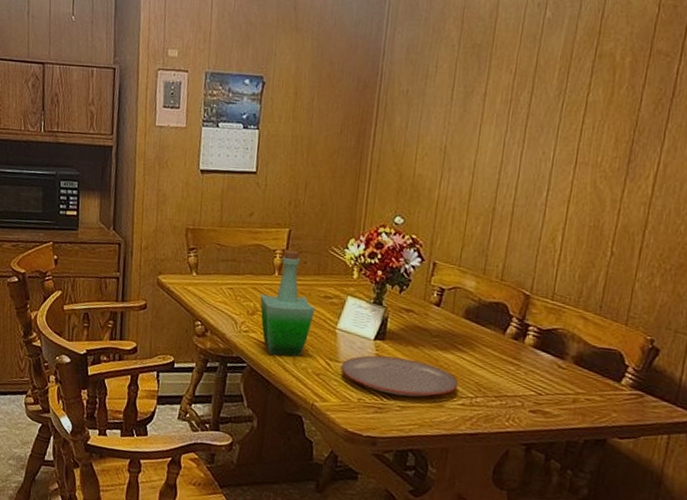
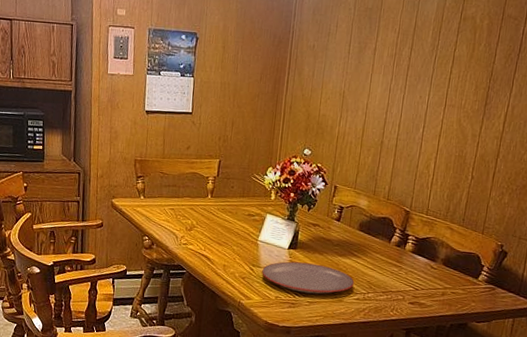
bottle: present [260,250,316,357] -> none [196,177,241,264]

